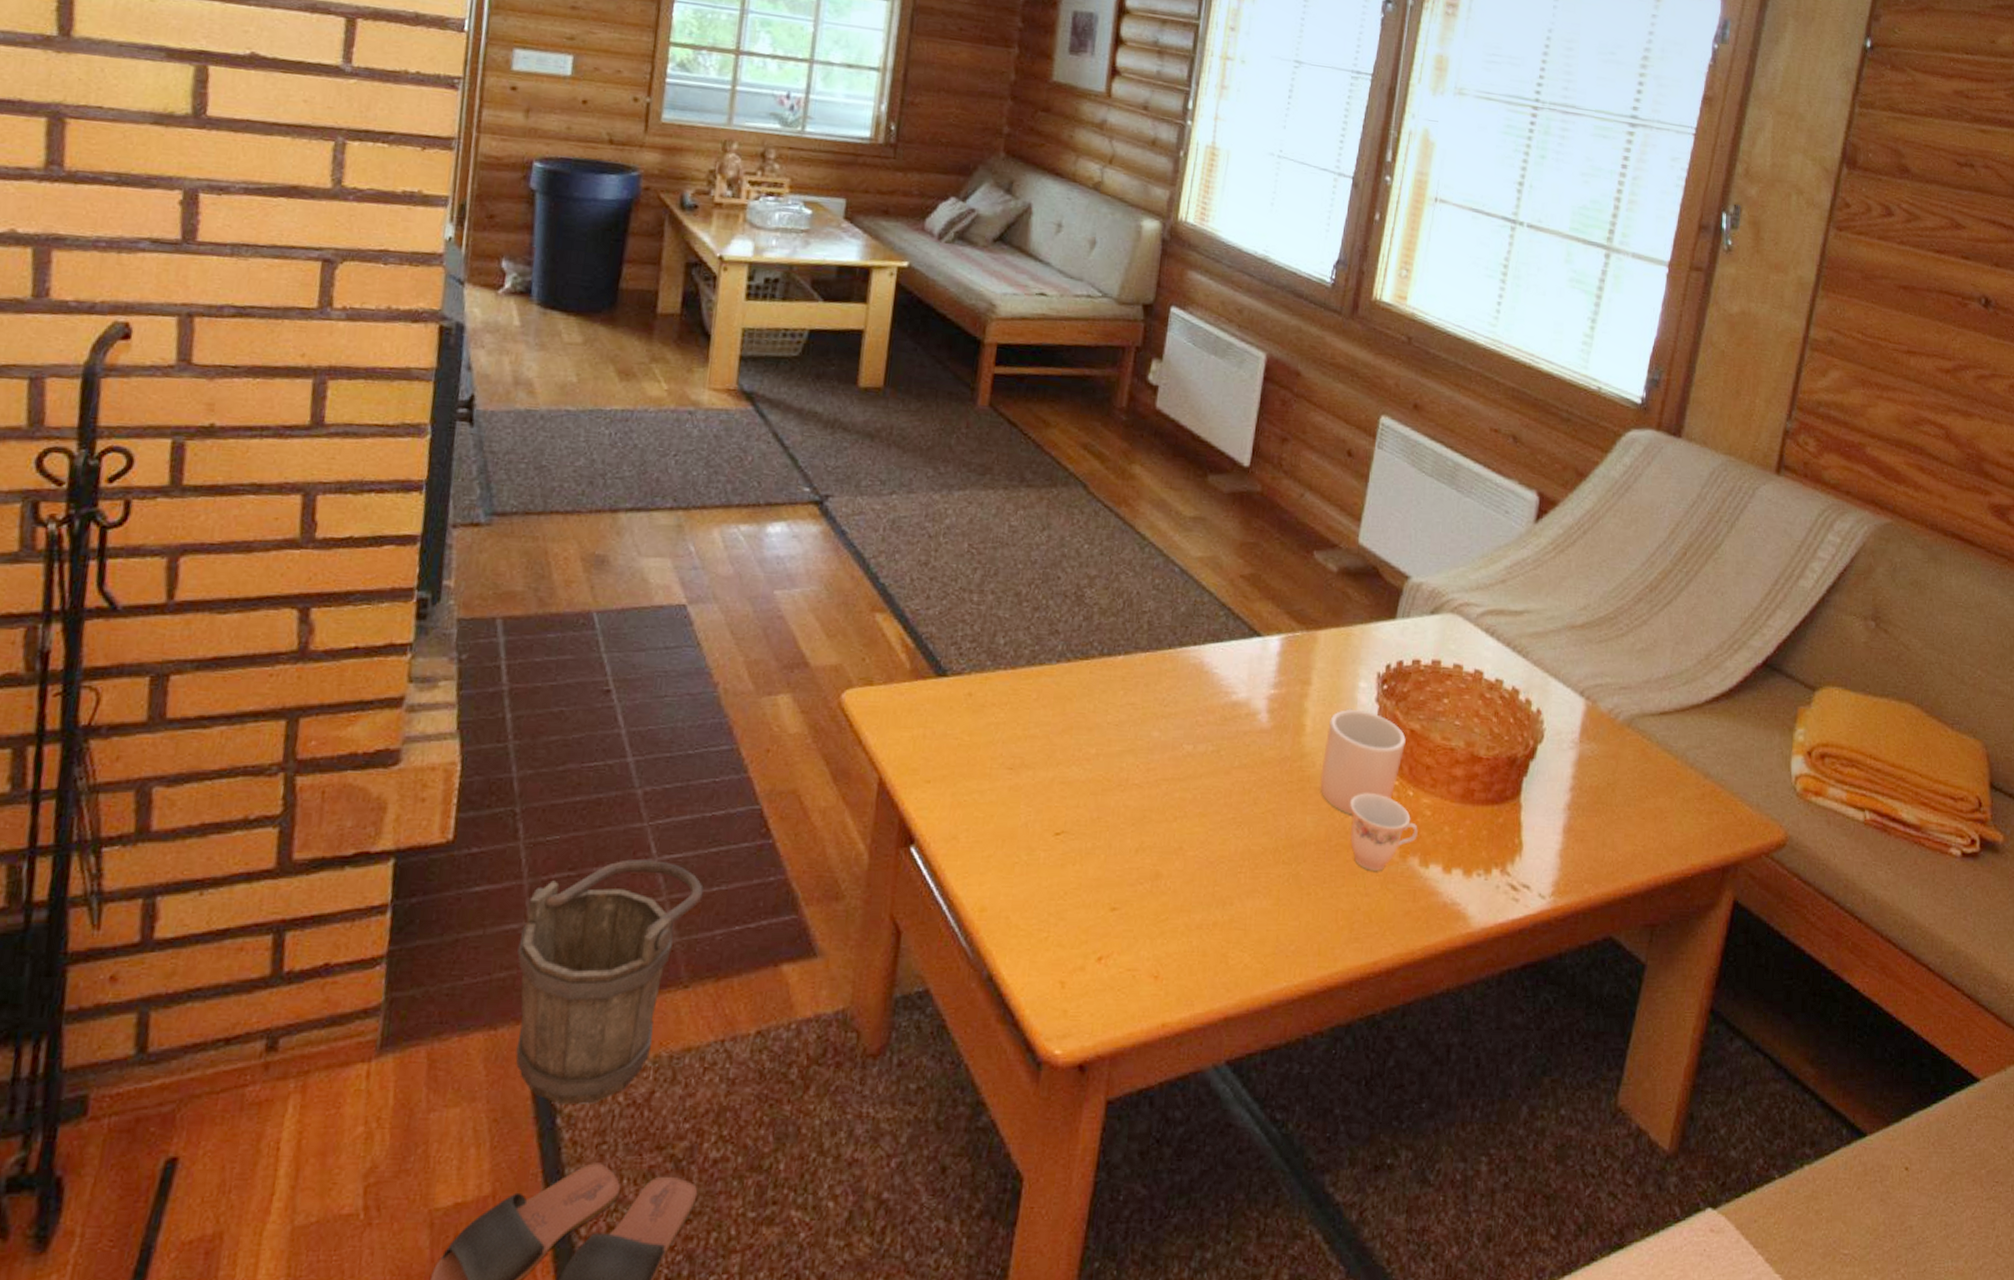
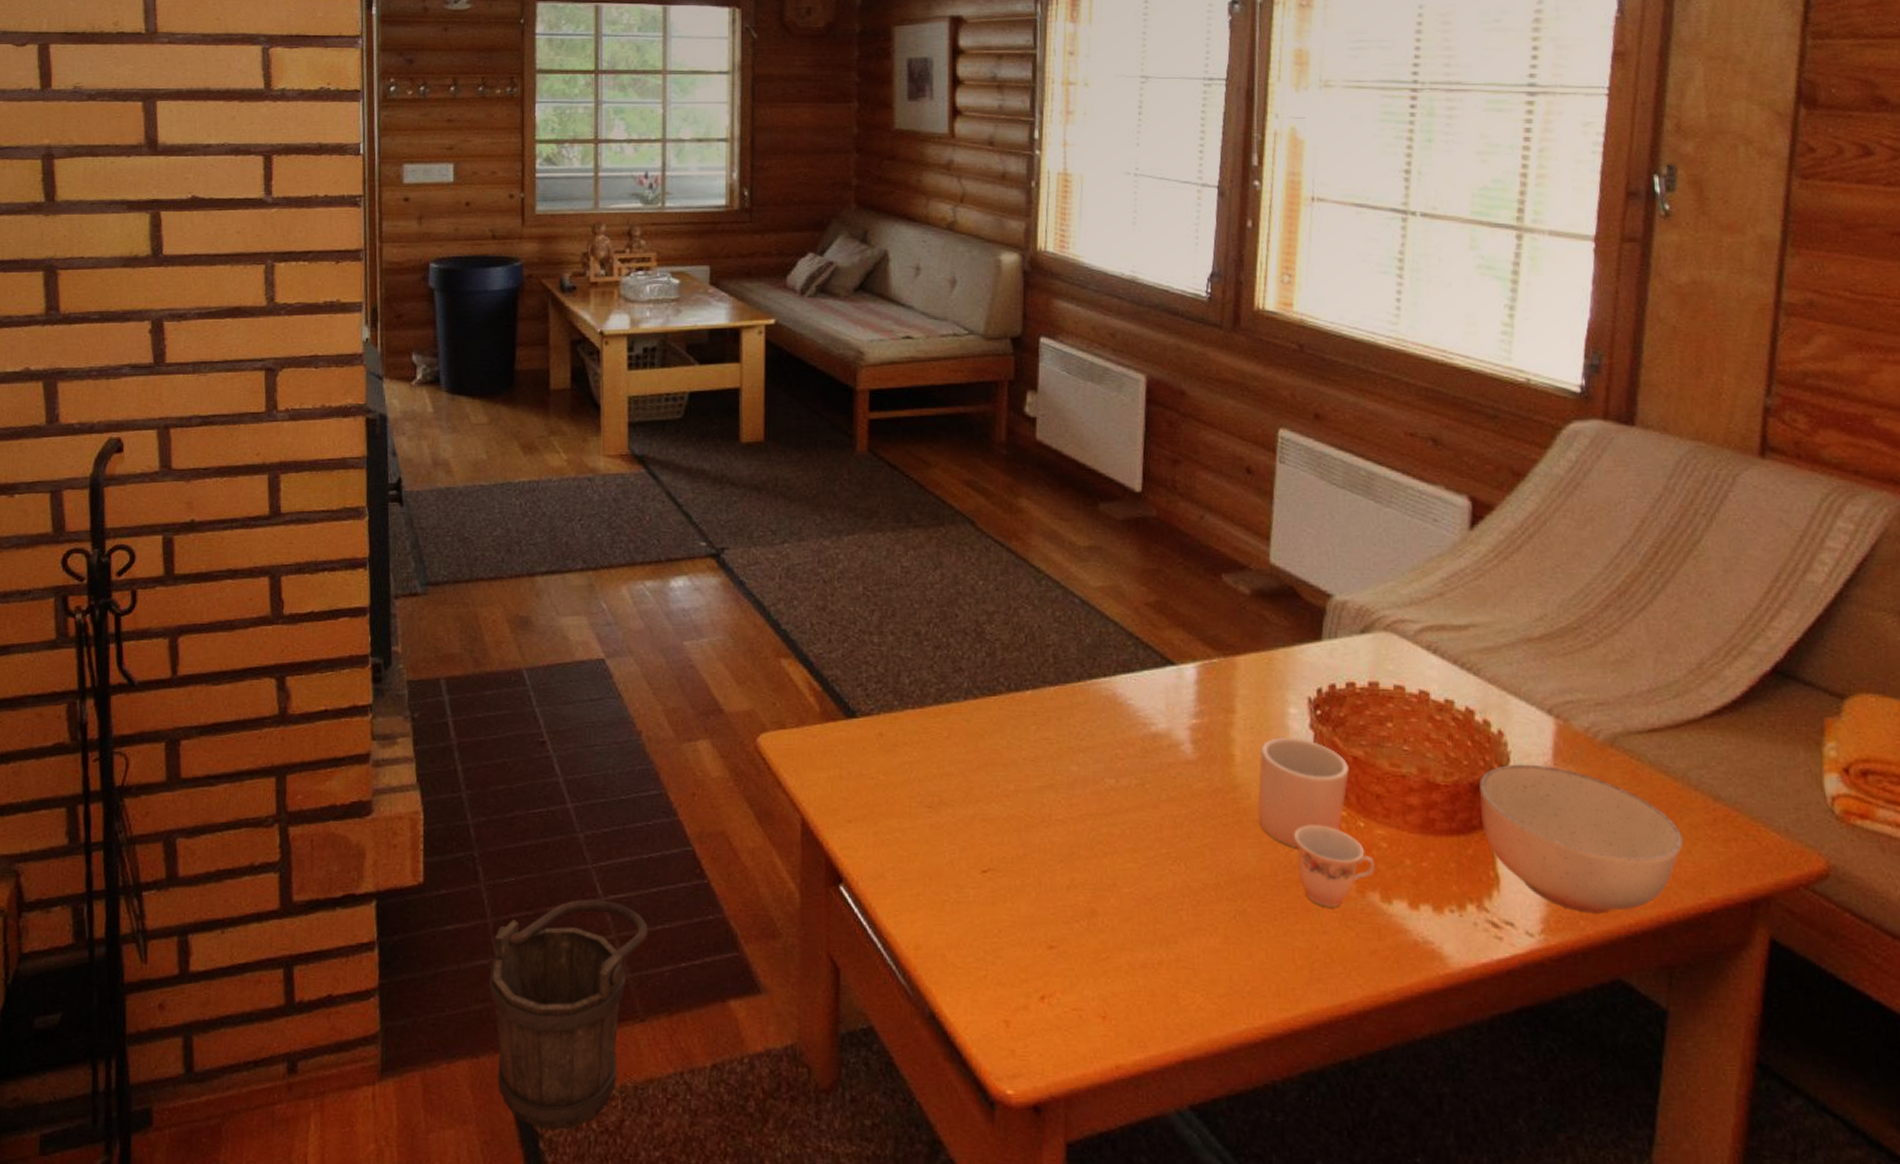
bowl: none [1514,740,1676,878] -> present [1479,764,1683,914]

